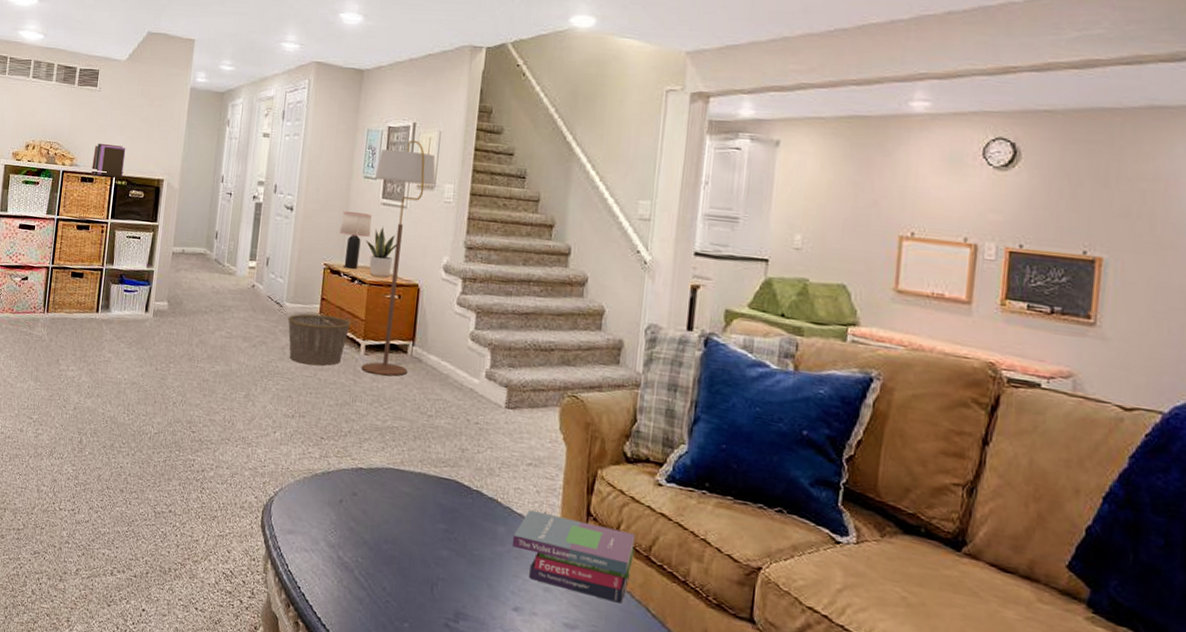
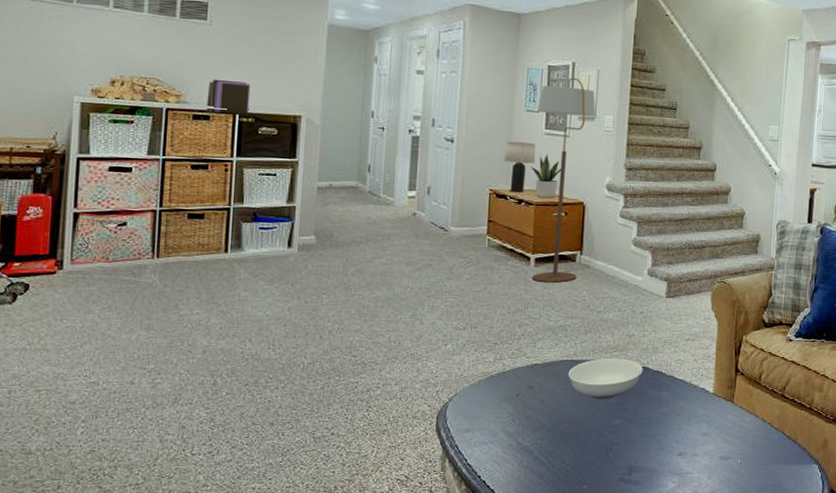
basket: present [288,313,351,366] -> none [454,235,520,281]
bowl: none [393,472,476,524] -> present [568,358,643,400]
books: present [511,509,636,604] -> none [675,375,774,433]

